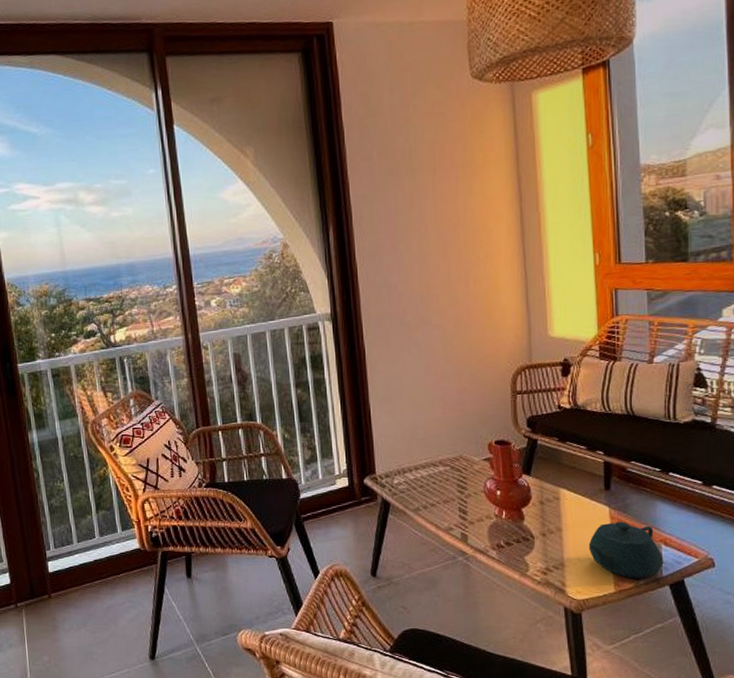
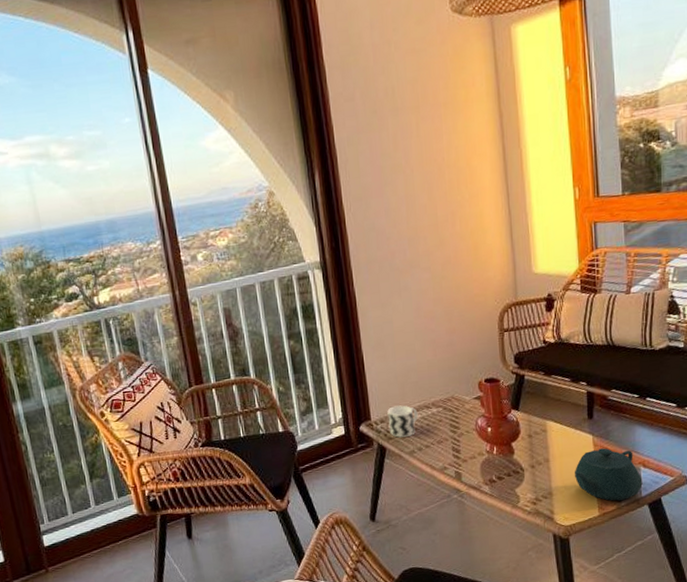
cup: none [393,461,424,494] -> present [387,405,418,438]

